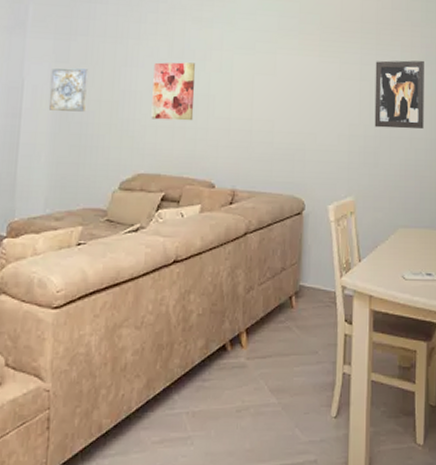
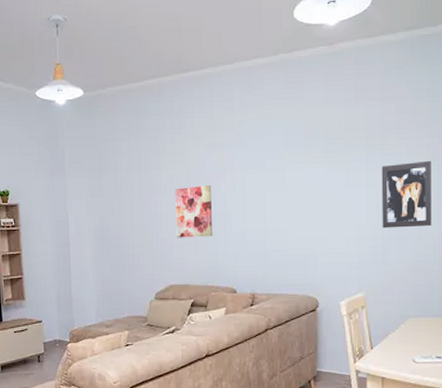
wall art: present [49,68,88,112] -> none [89,200,120,238]

